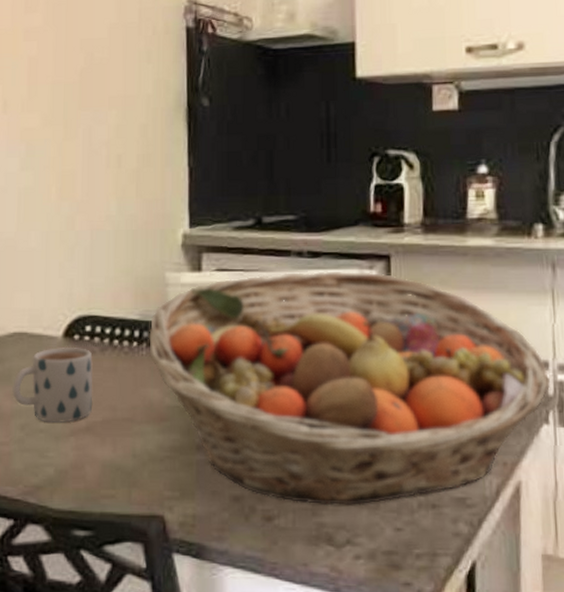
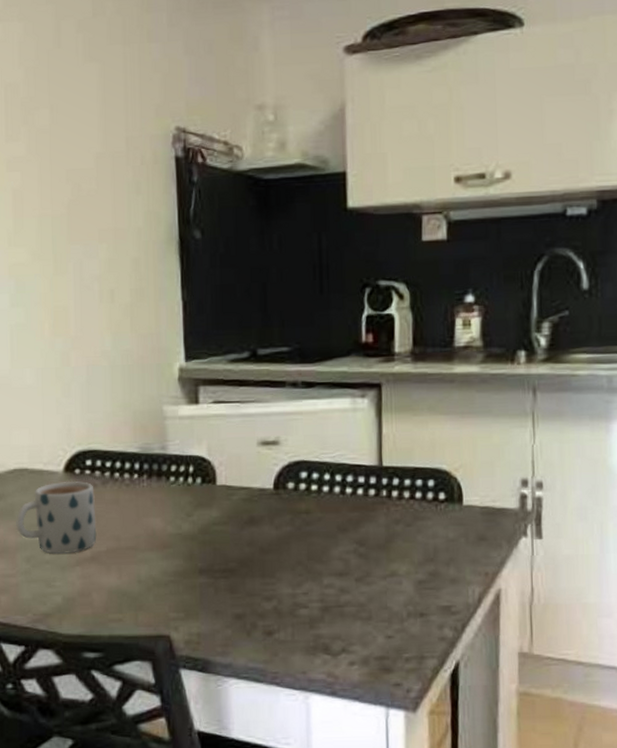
fruit basket: present [149,271,551,505] -> none [149,400,529,618]

